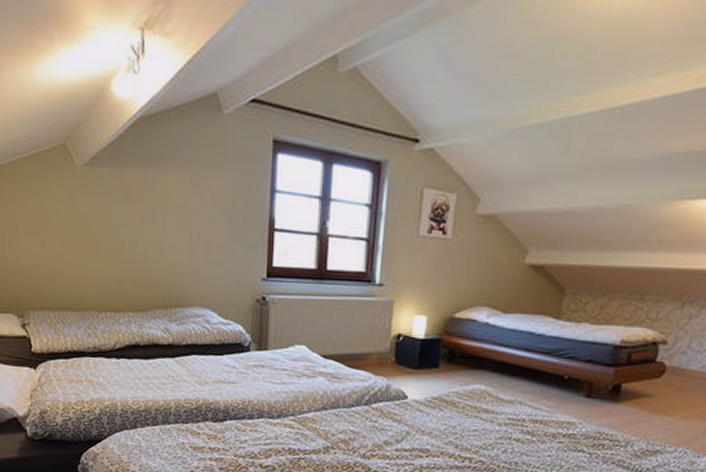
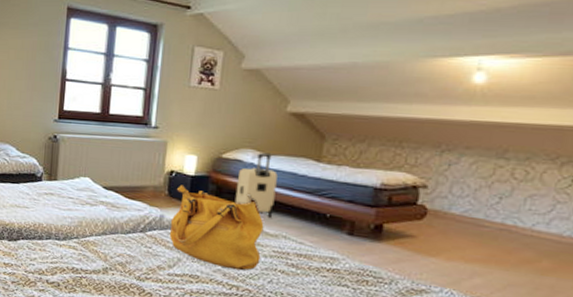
handbag: none [397,350,499,442] -> present [170,185,264,271]
suitcase: none [468,310,514,383] -> present [234,152,278,218]

